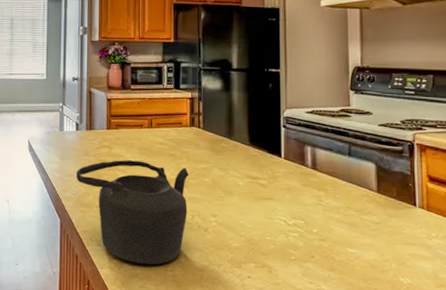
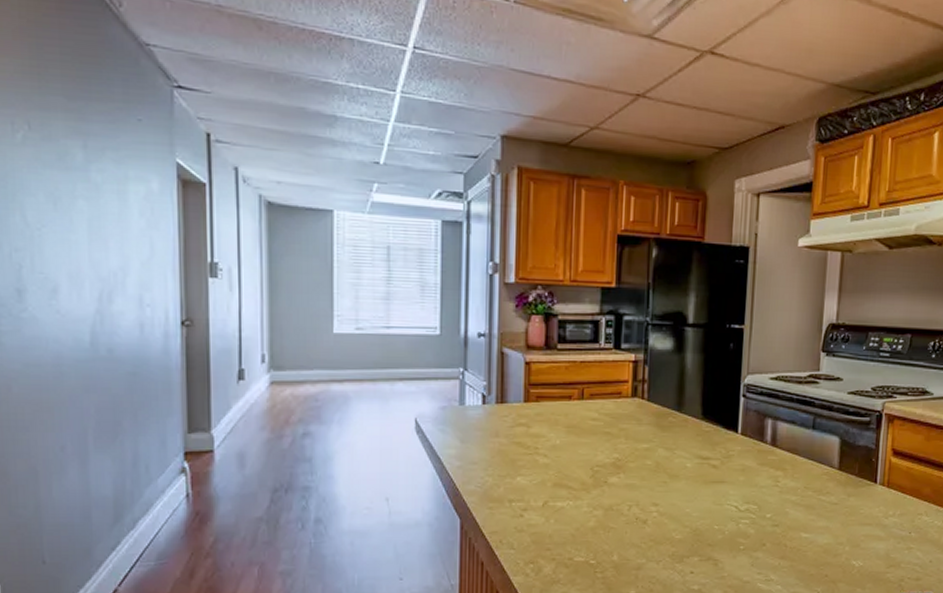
teapot: present [76,160,189,265] -> none [482,441,627,567]

